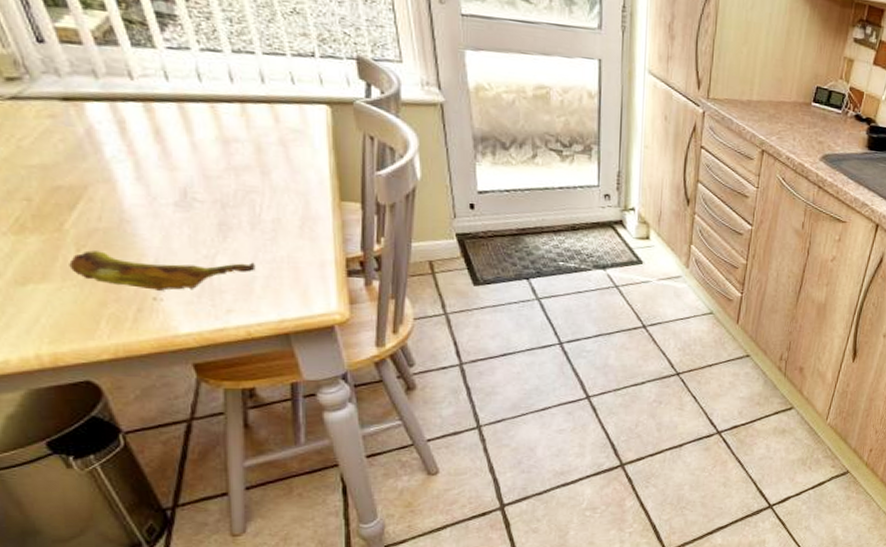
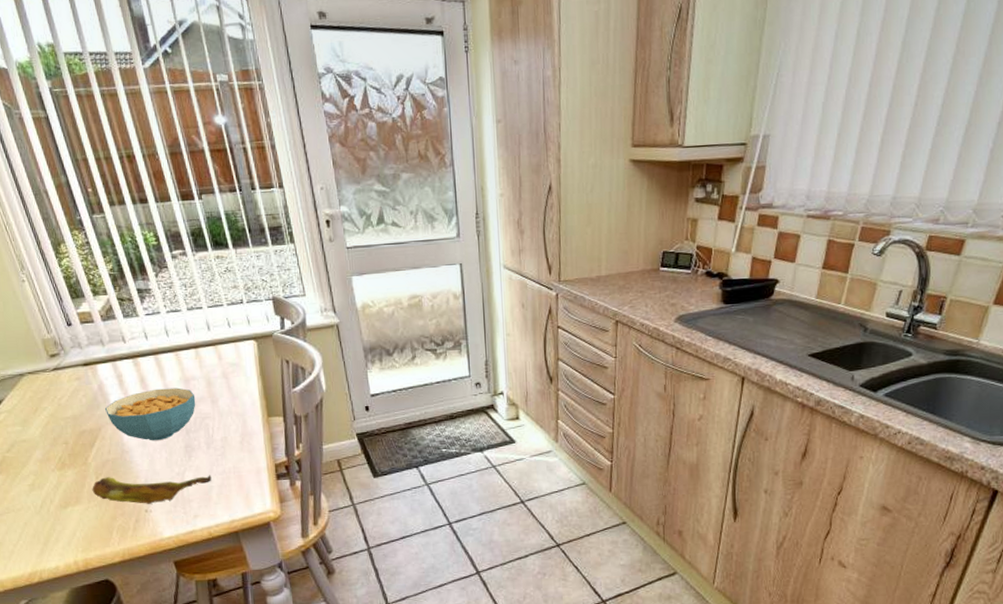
cereal bowl: none [94,146,238,213] -> present [104,387,196,441]

